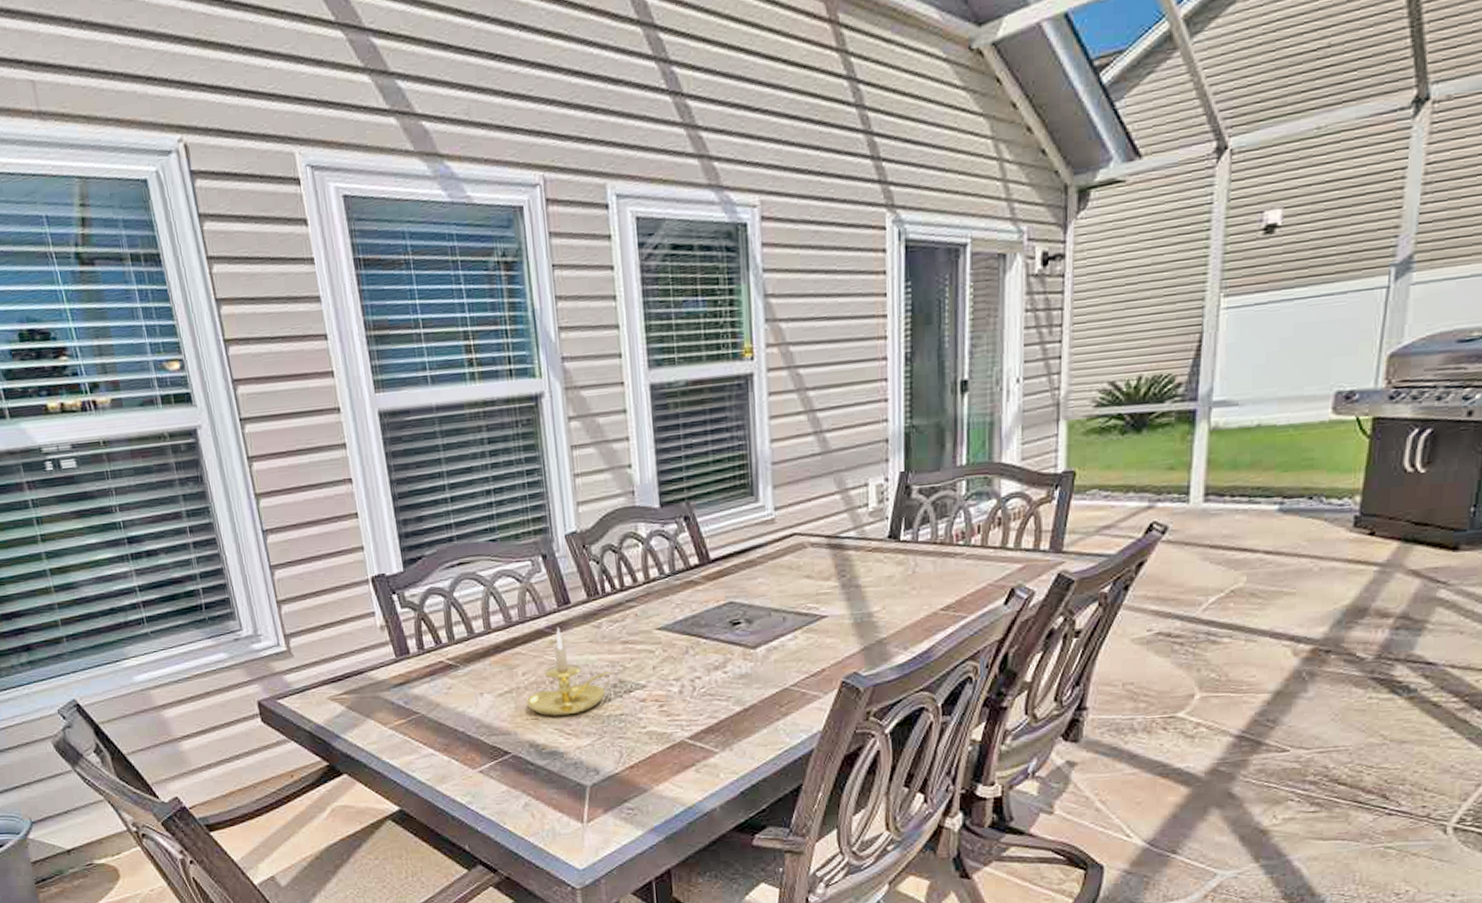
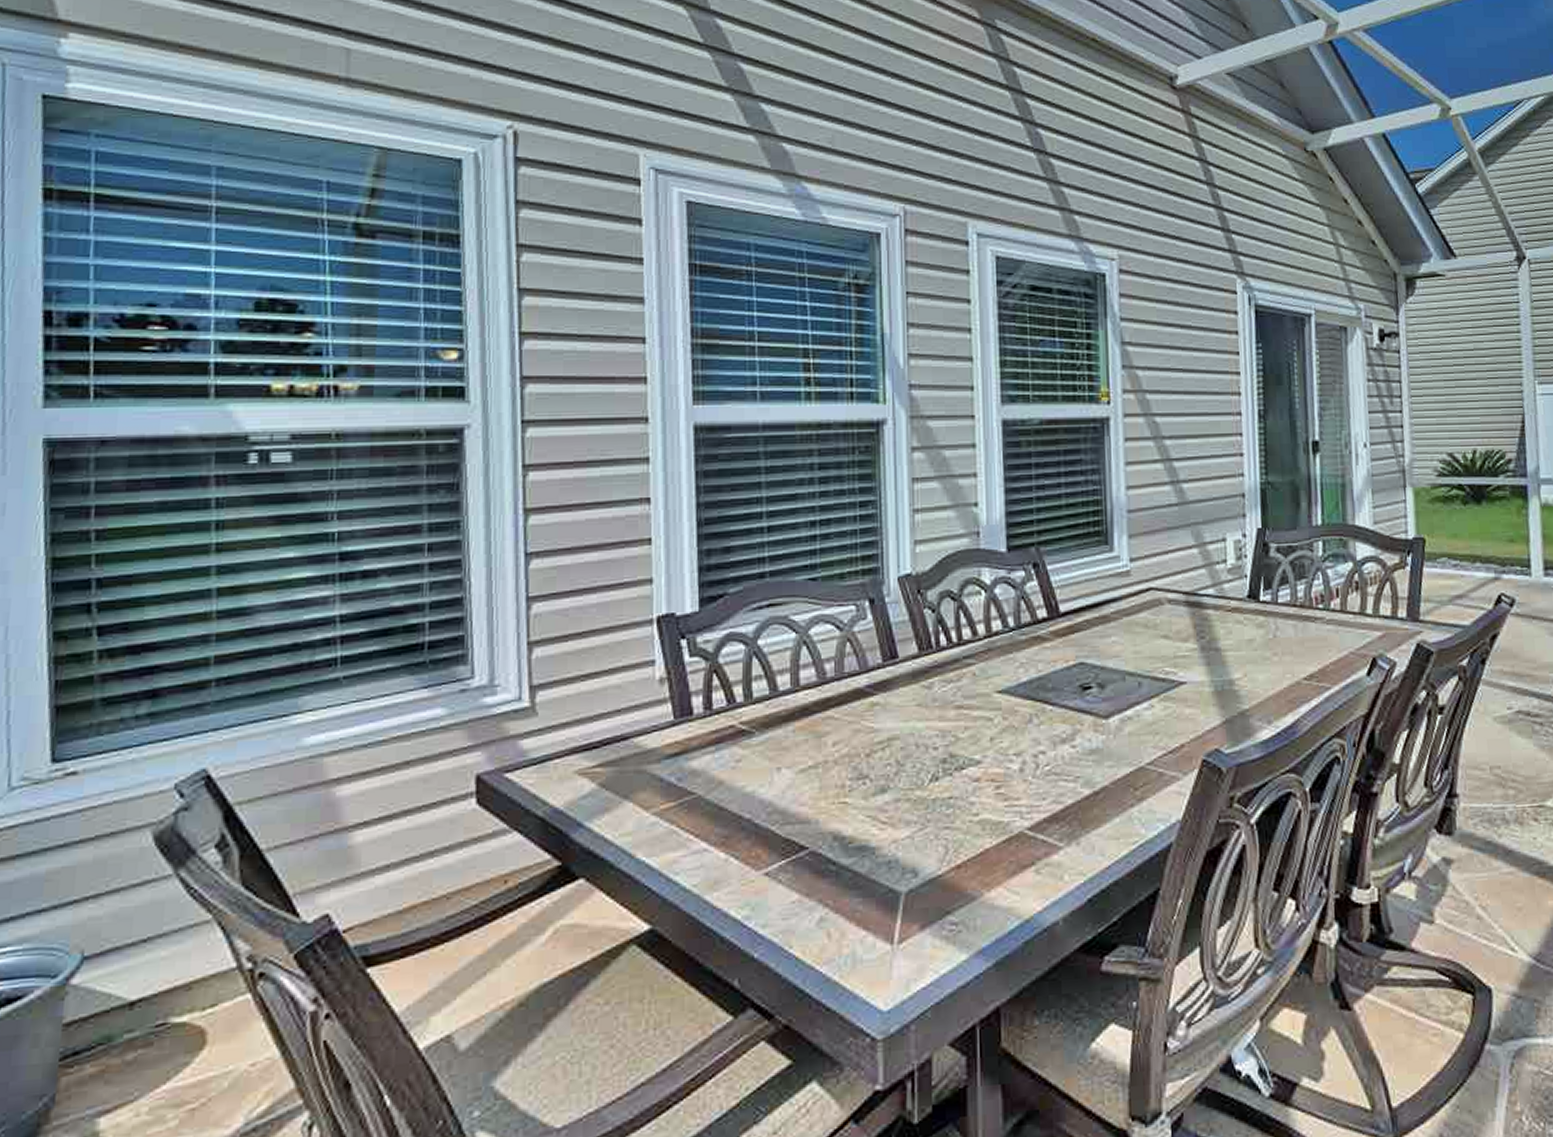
candle holder: present [525,627,615,716] -> none [833,687,945,799]

